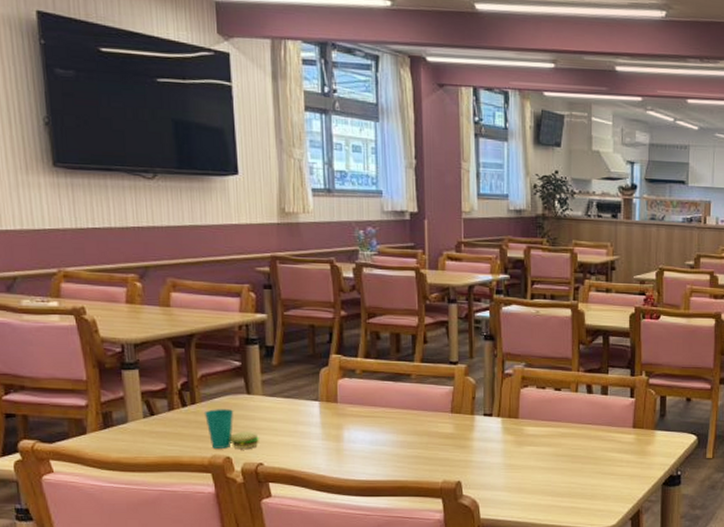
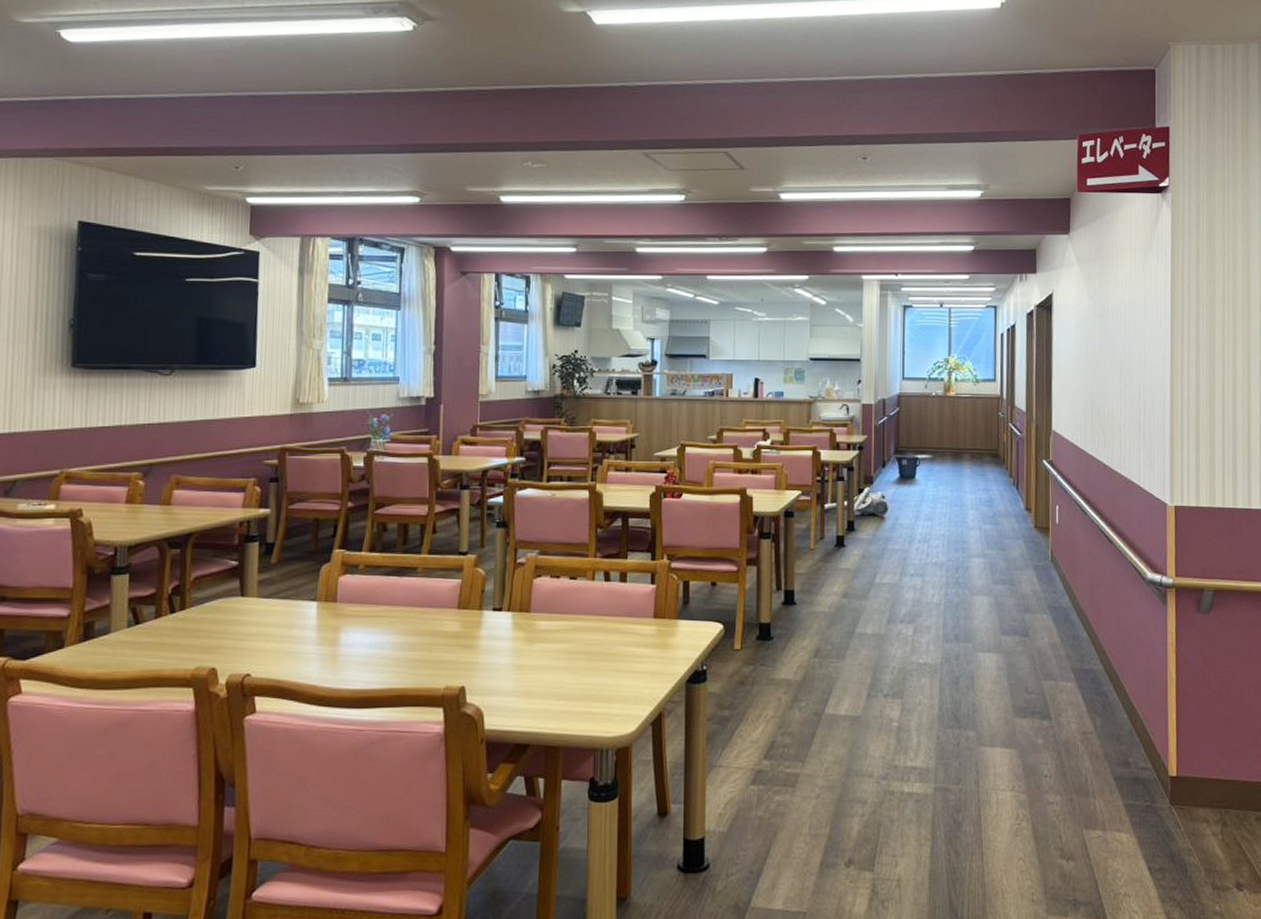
cup: present [204,409,259,449] -> none [192,614,249,659]

